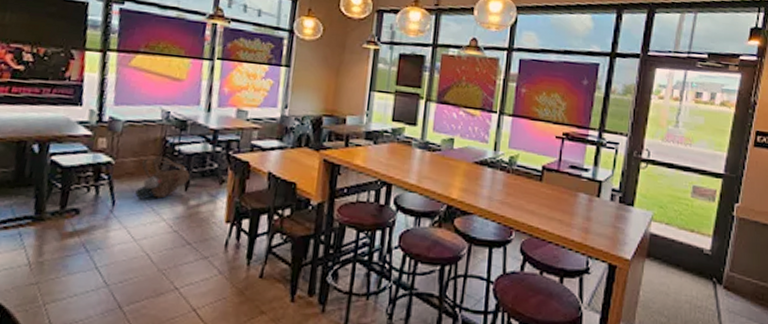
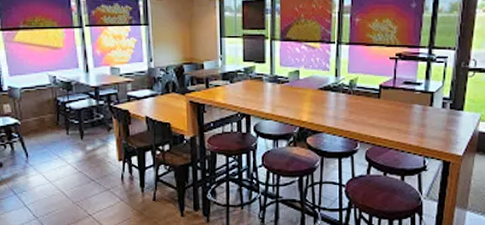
backpack: present [135,156,190,200] -> none [42,114,82,150]

